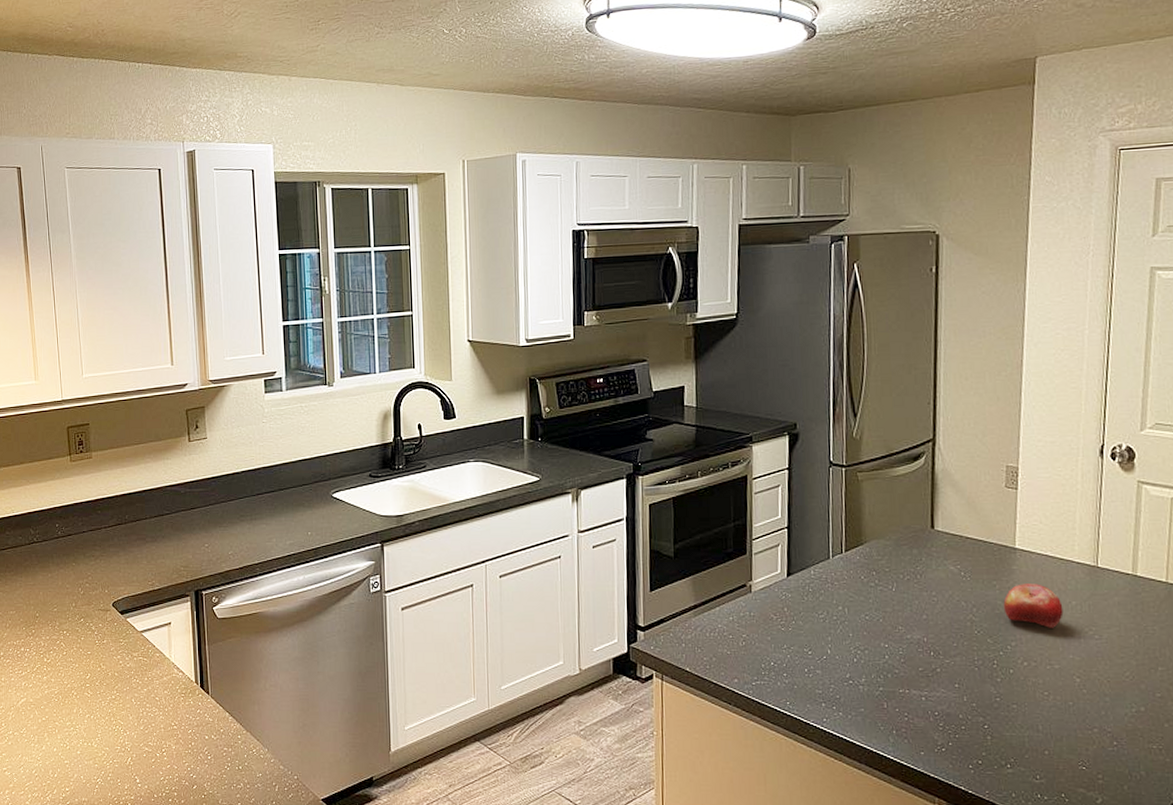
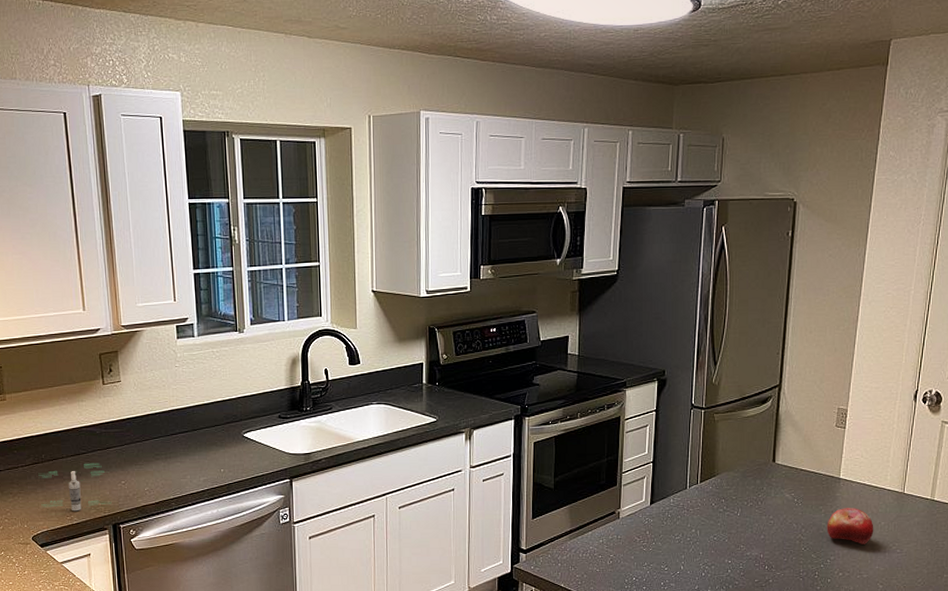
bottle: none [121,524,195,576] -> present [38,463,112,512]

